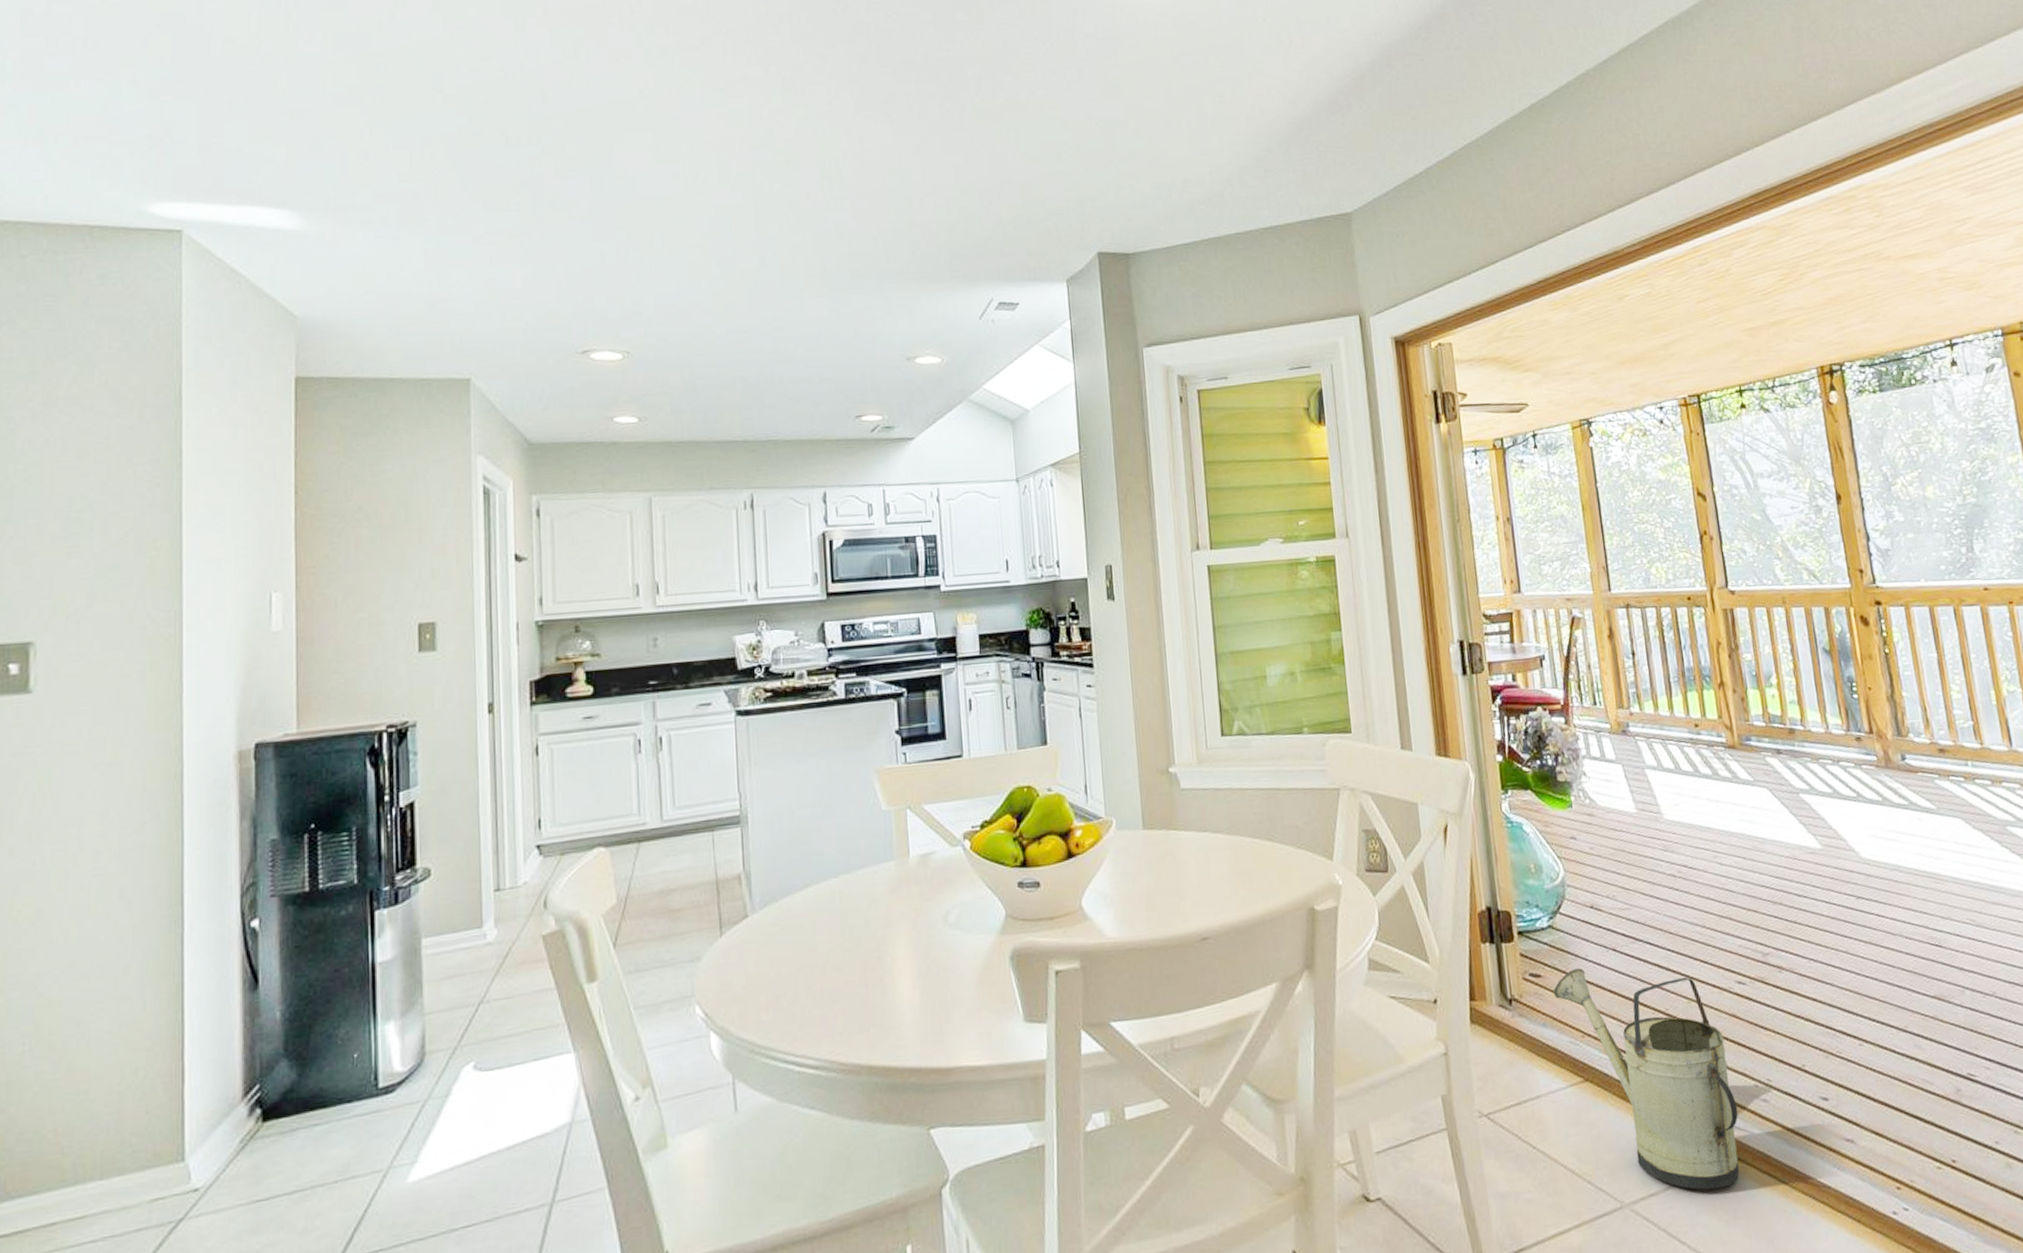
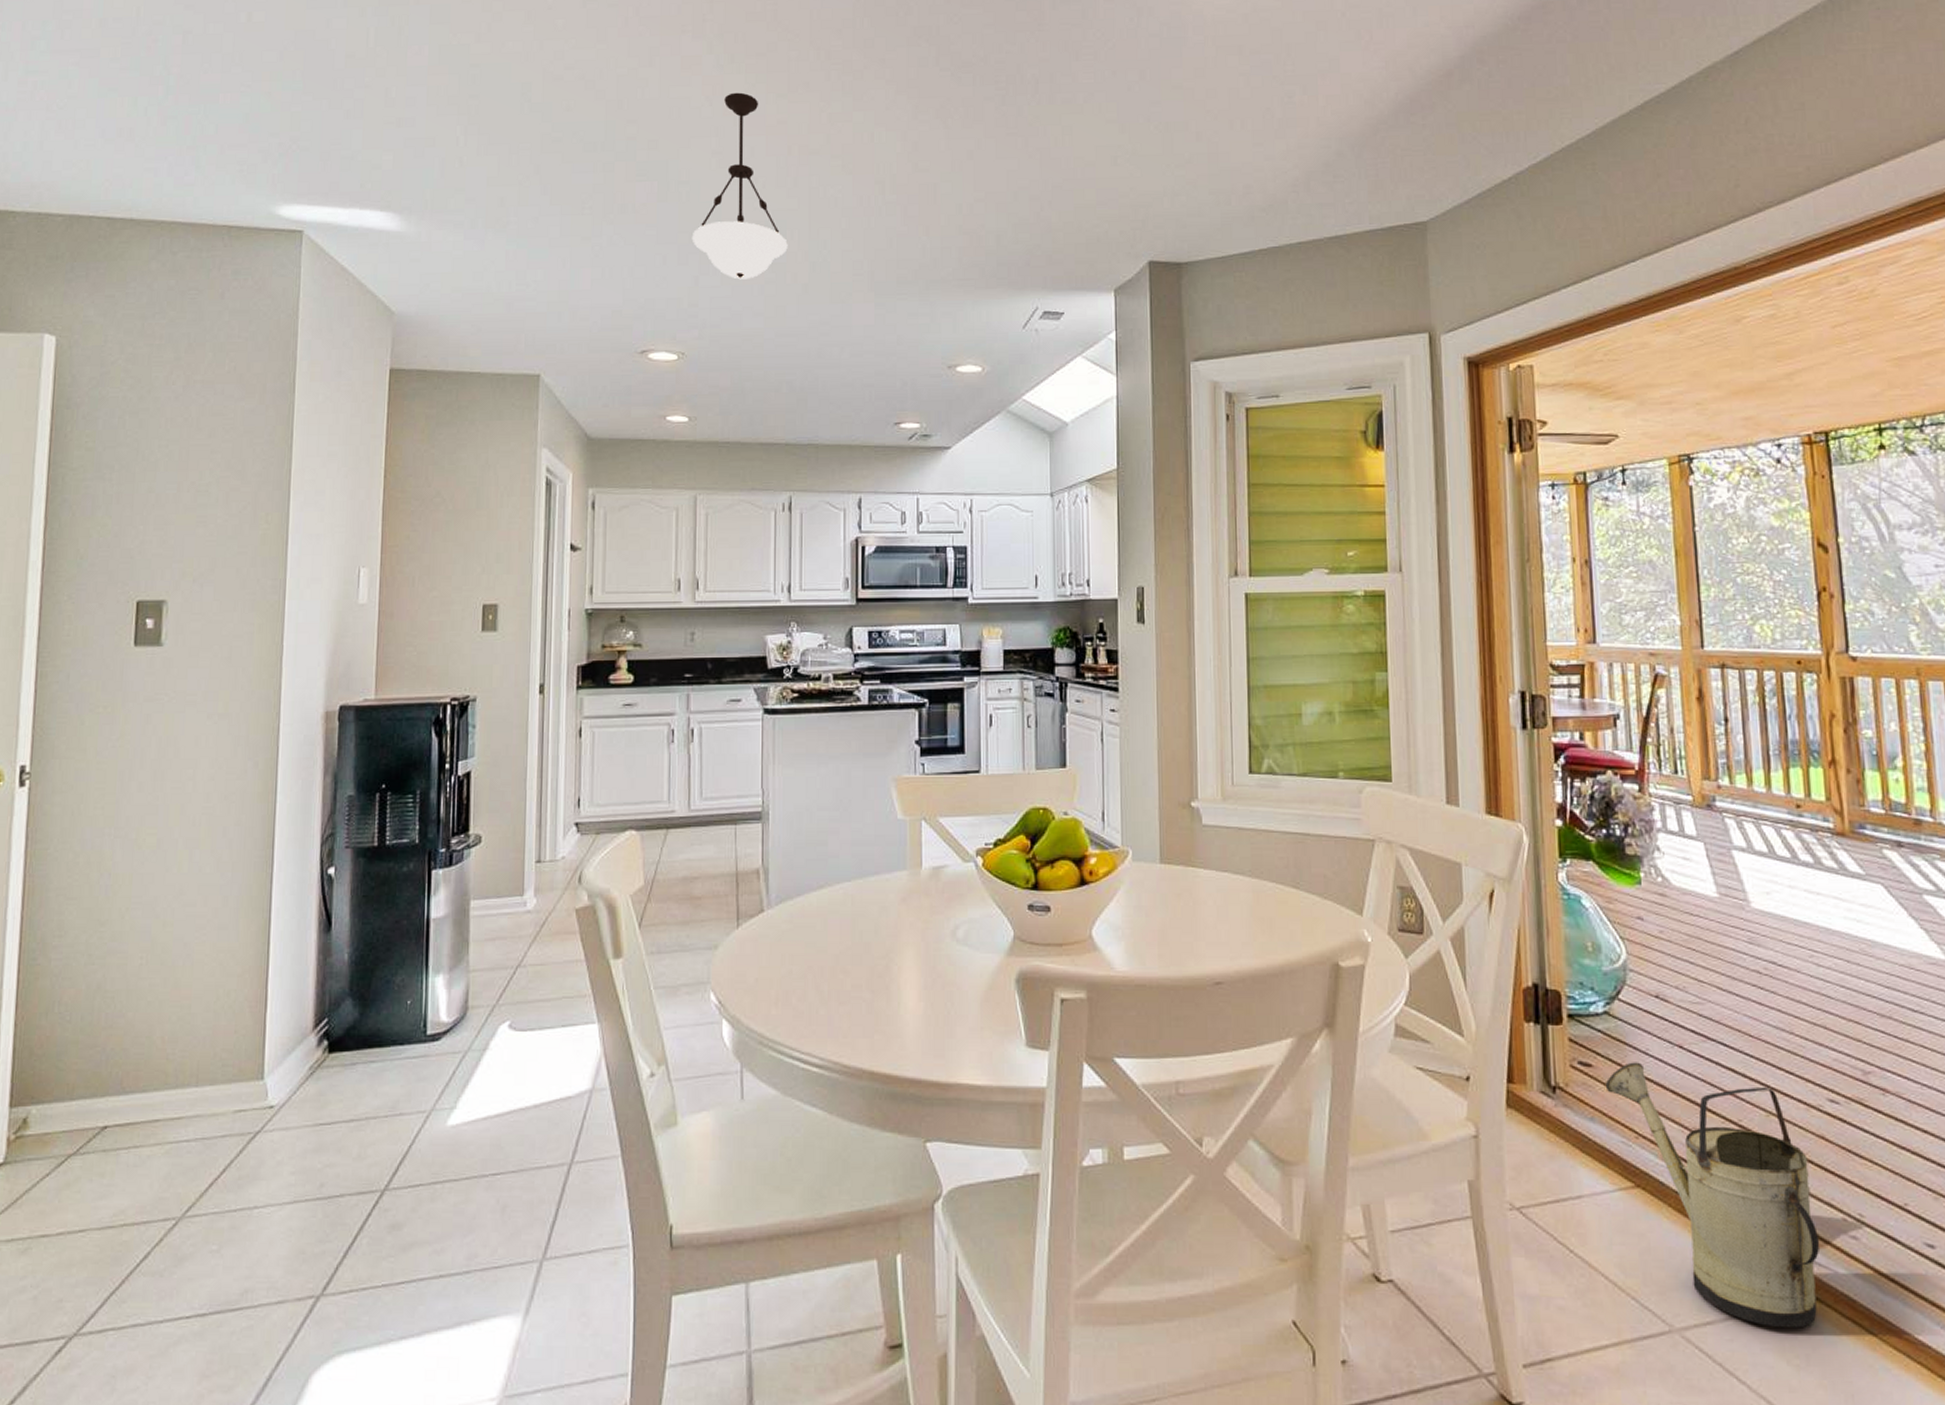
pendant light: none [631,86,735,276] -> present [691,92,788,280]

